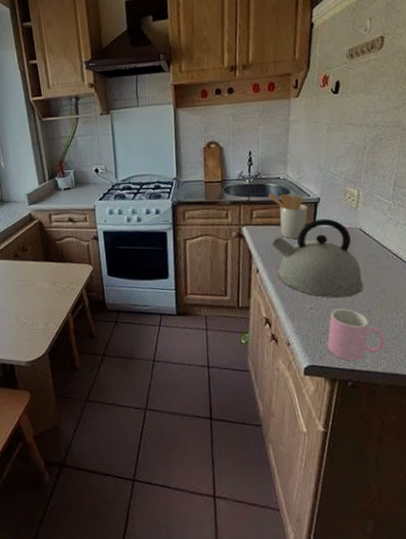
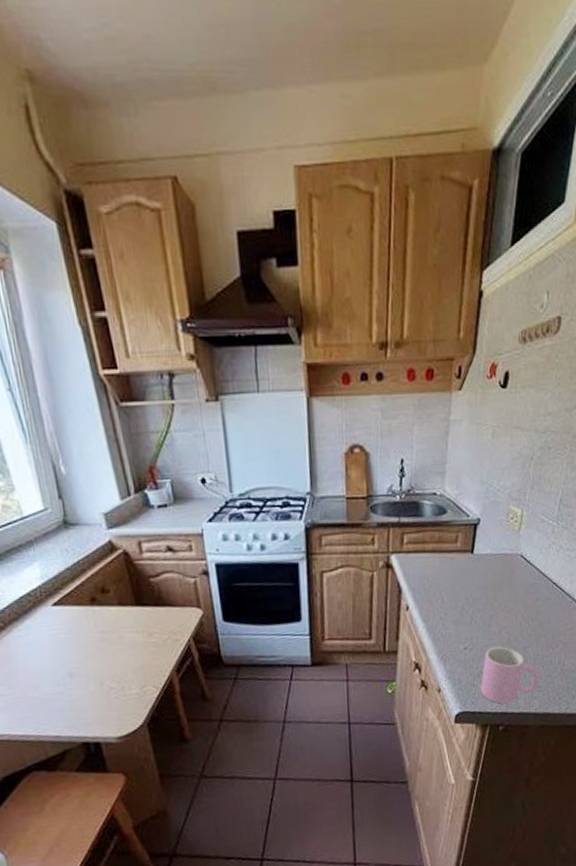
utensil holder: present [269,193,308,239] -> none [423,513,467,568]
kettle: present [271,218,364,298] -> none [424,543,521,636]

